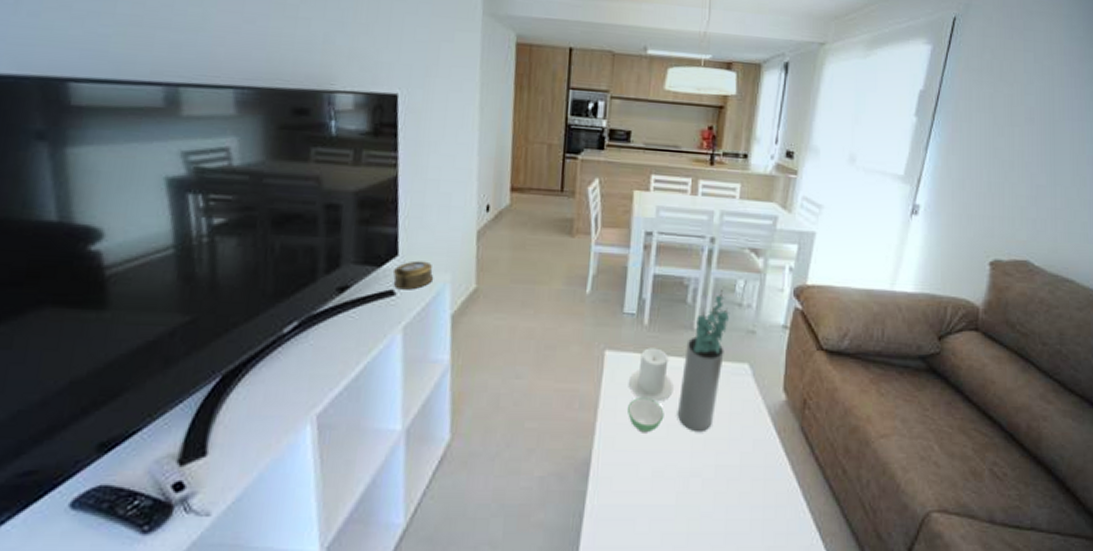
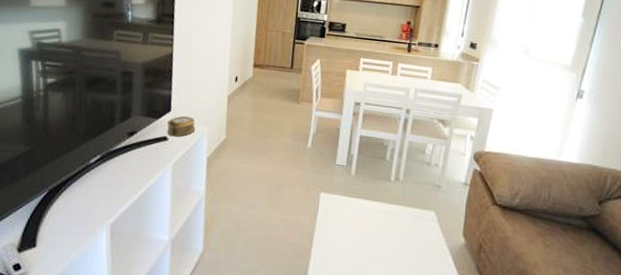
bowl: present [628,397,664,433] -> none [336,231,365,260]
candle: present [629,347,674,402] -> none [338,193,373,236]
vase: present [677,290,730,431] -> none [375,151,421,262]

